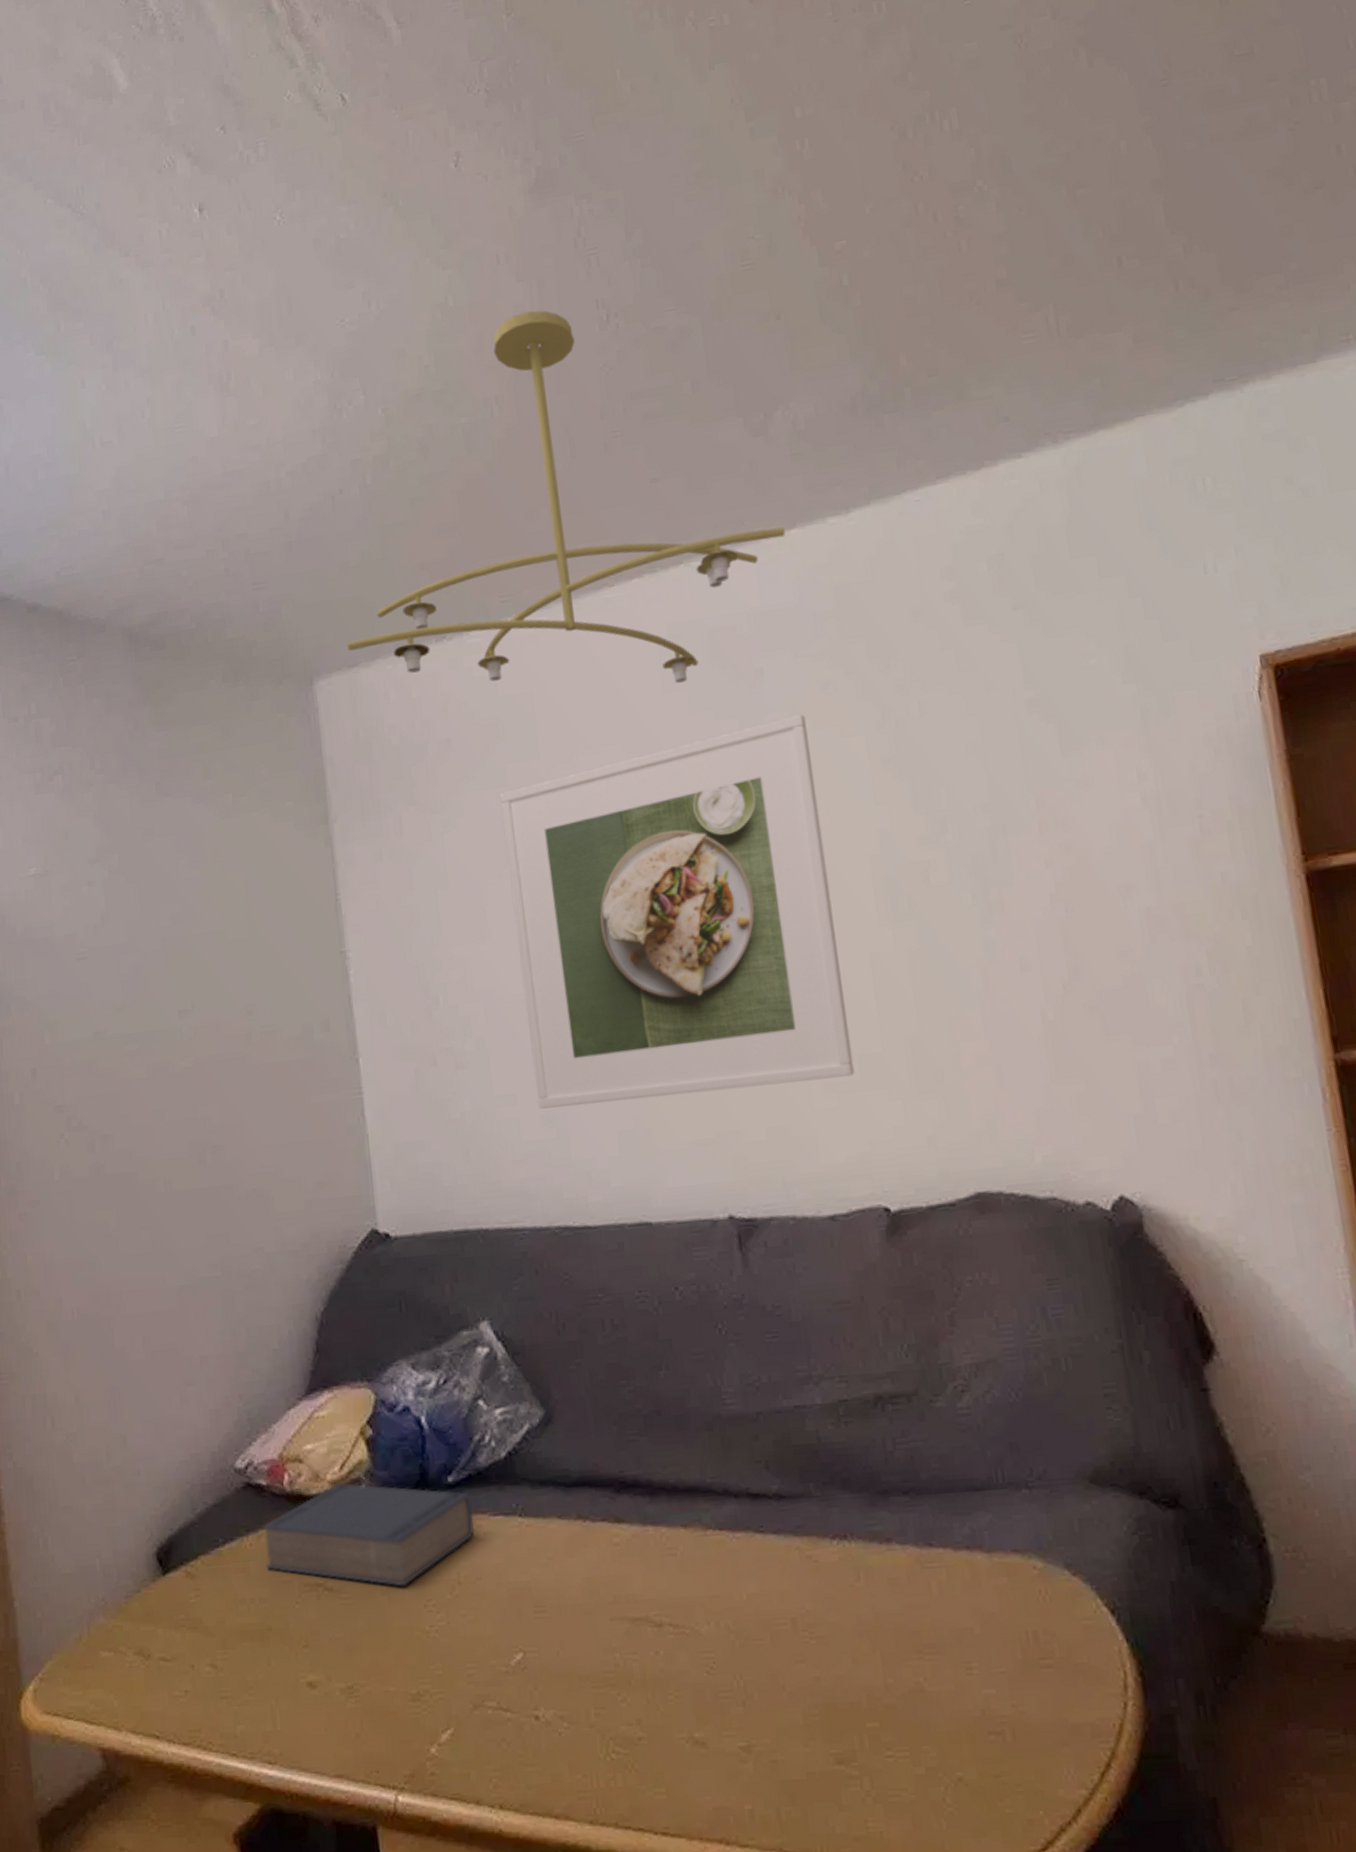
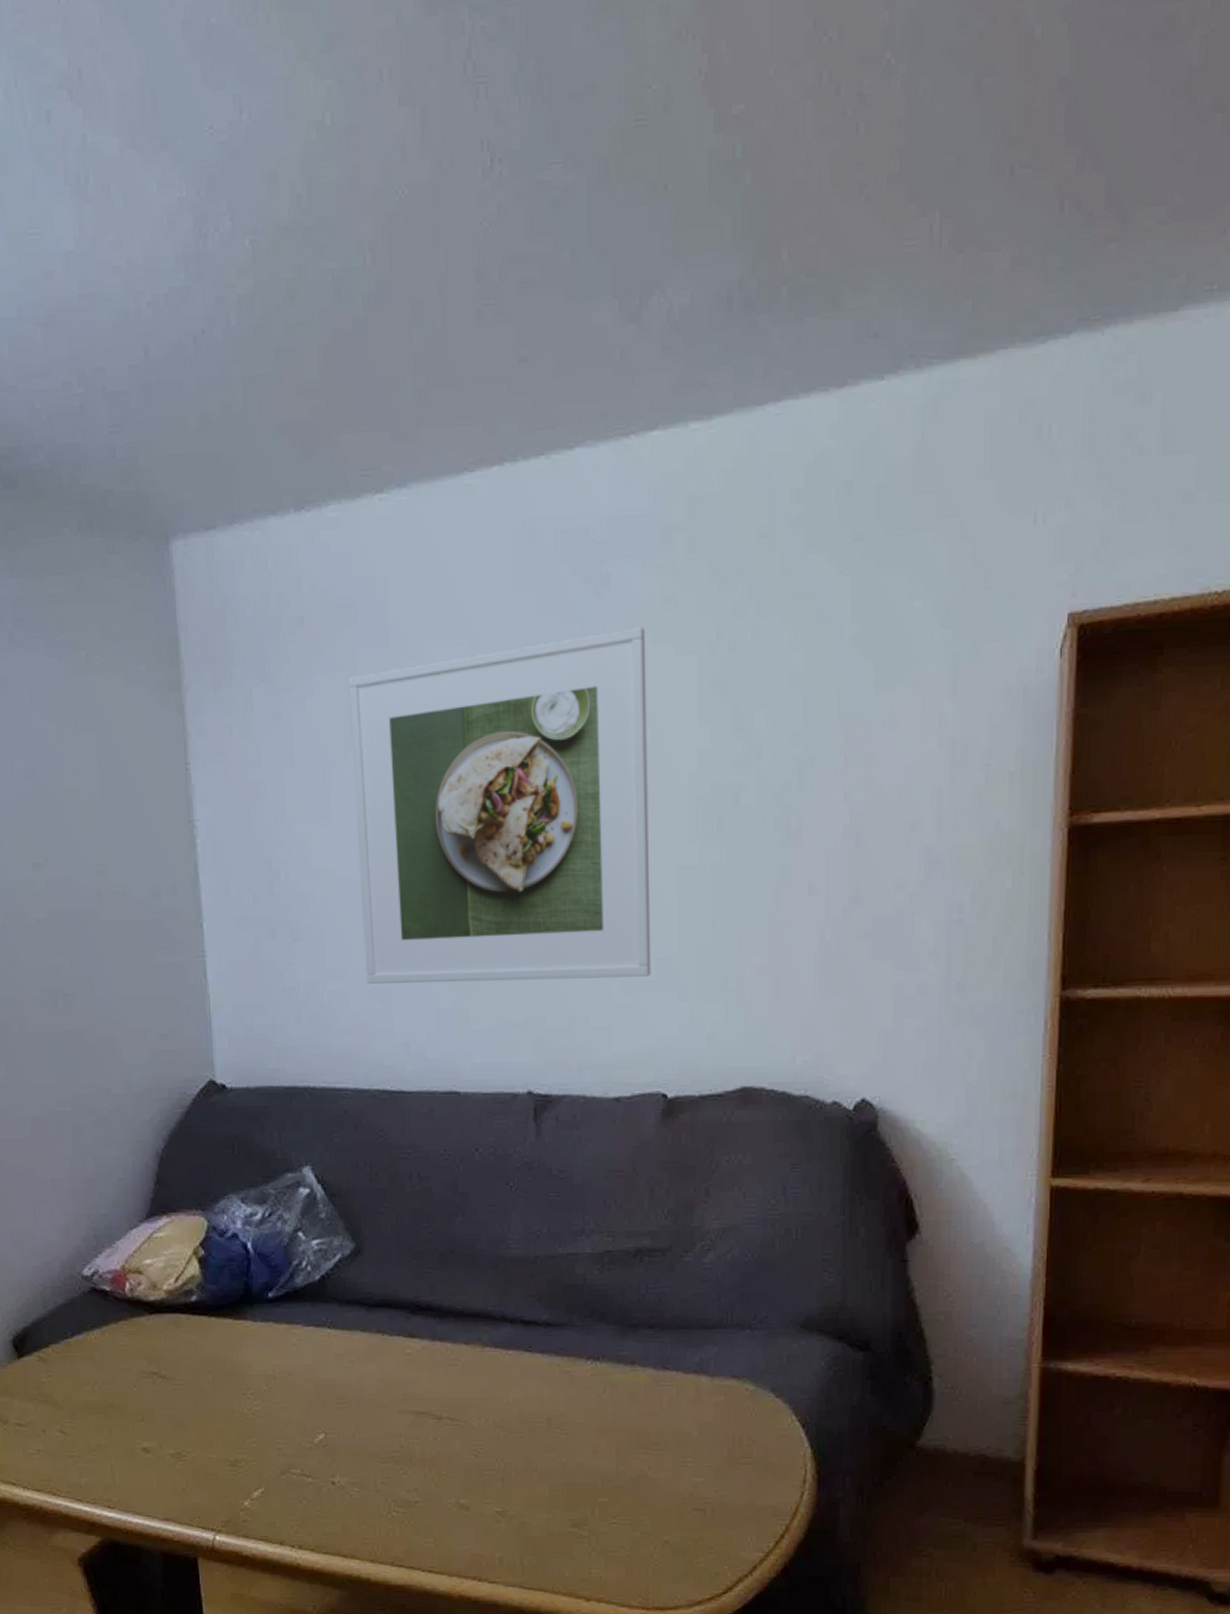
book: present [262,1482,475,1587] -> none [106,1292,290,1378]
ceiling light fixture: present [347,310,785,683] -> none [204,143,647,582]

